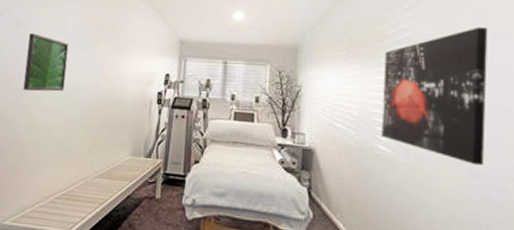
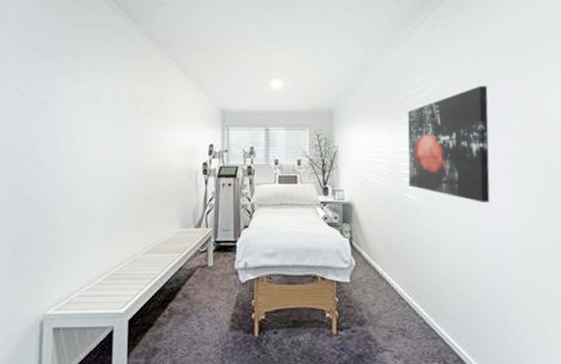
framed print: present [23,33,69,92] -> none [57,112,105,173]

